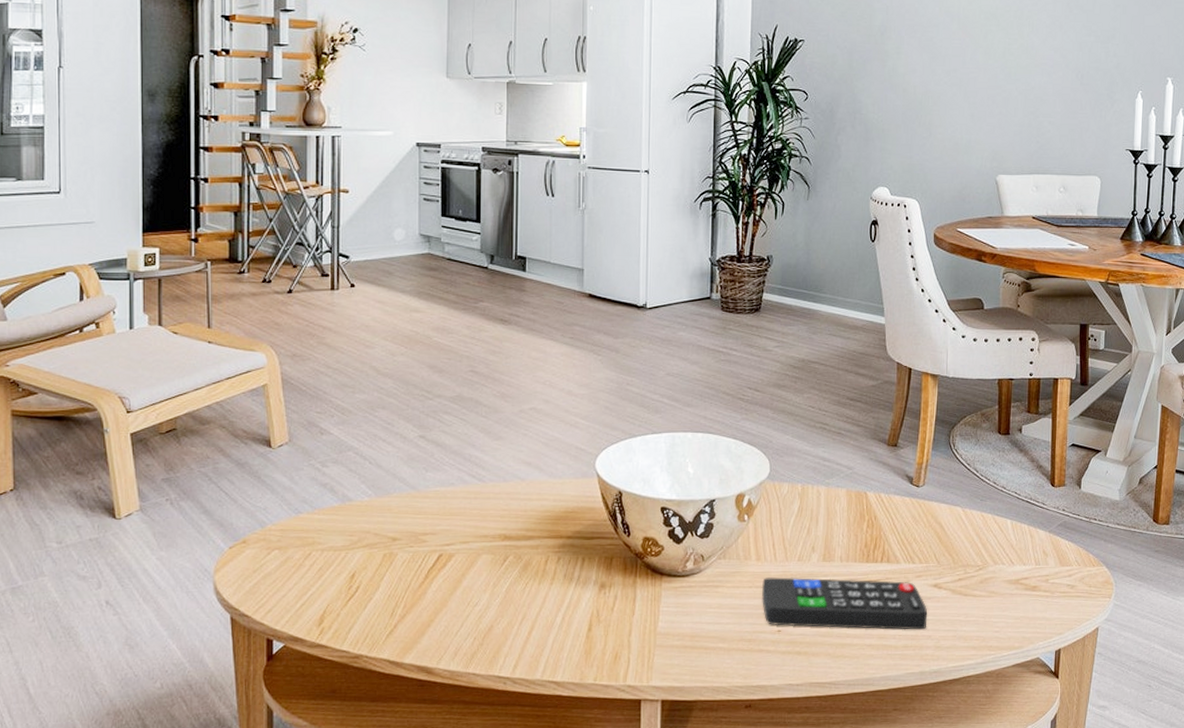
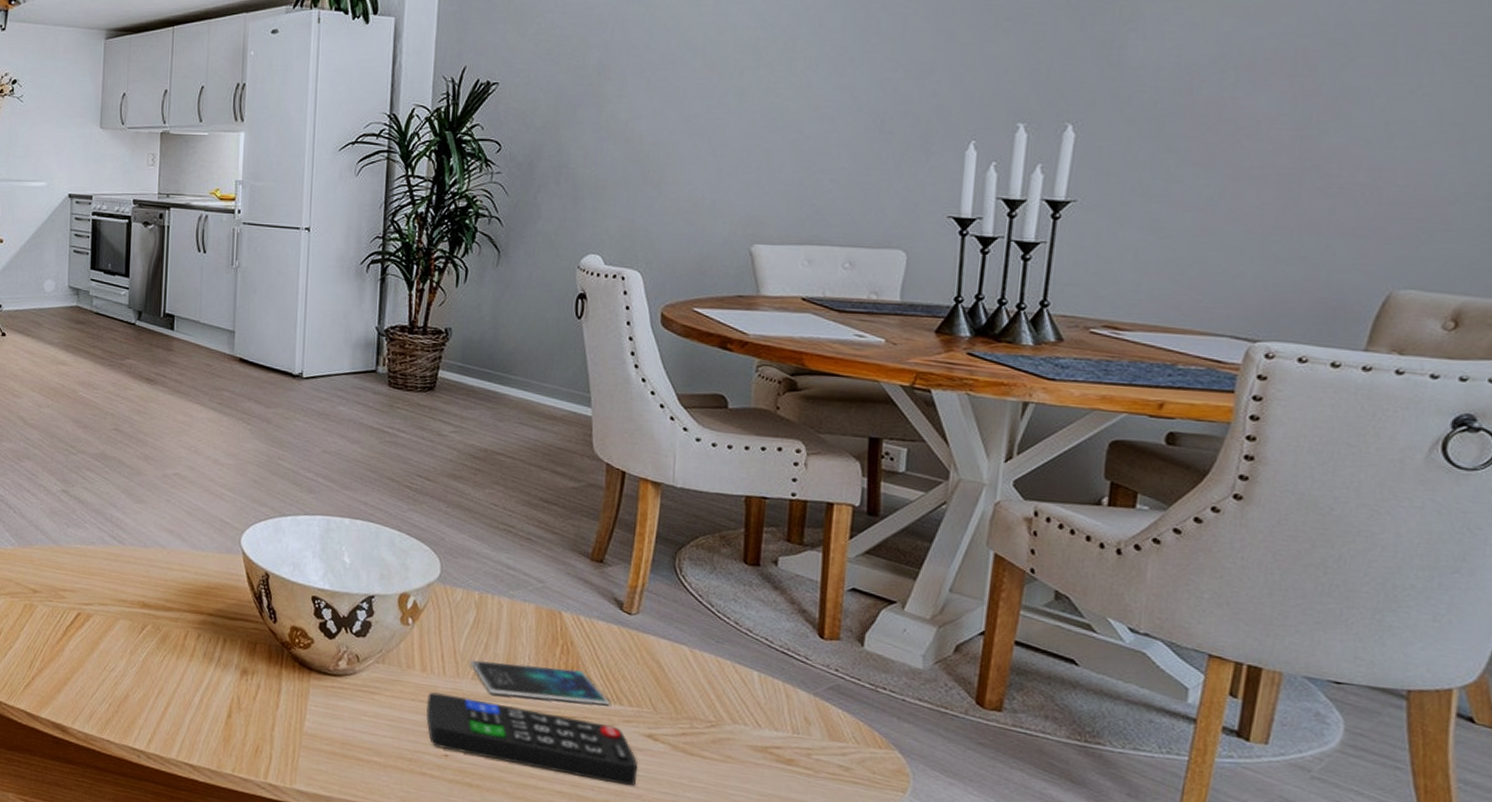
smartphone: none [795,540,906,571] -> present [469,660,610,706]

